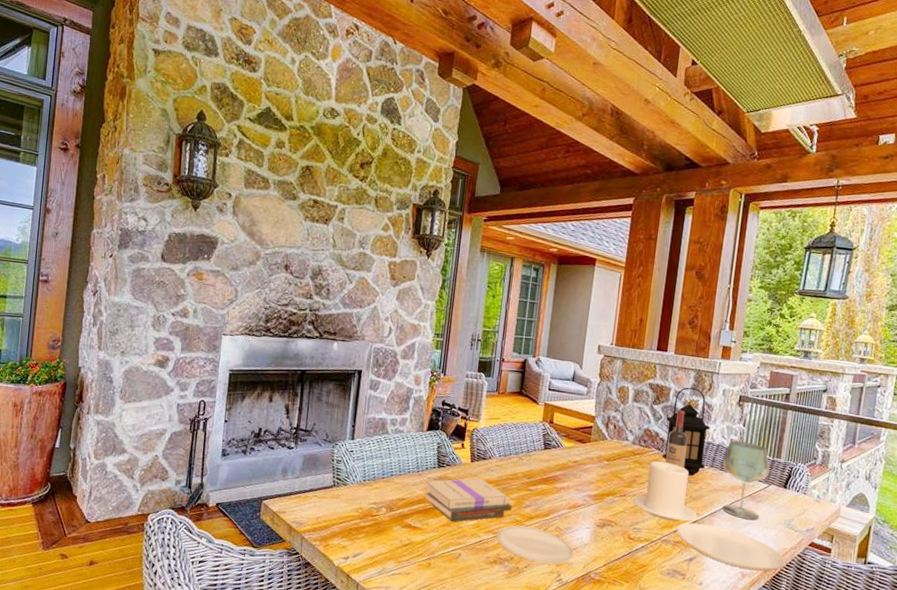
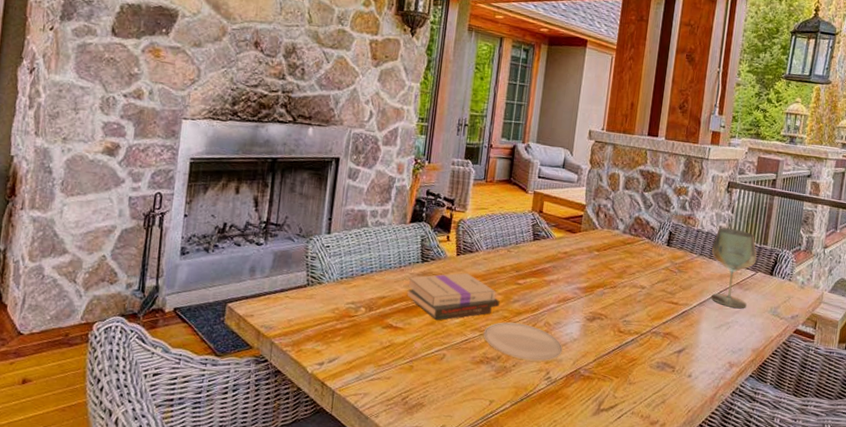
candle: present [633,461,698,521] -> none [623,250,687,312]
lantern: present [662,387,710,475] -> none [652,173,700,264]
wine bottle: present [665,410,689,469] -> none [656,197,679,258]
plate: present [676,523,786,571] -> none [666,313,772,361]

